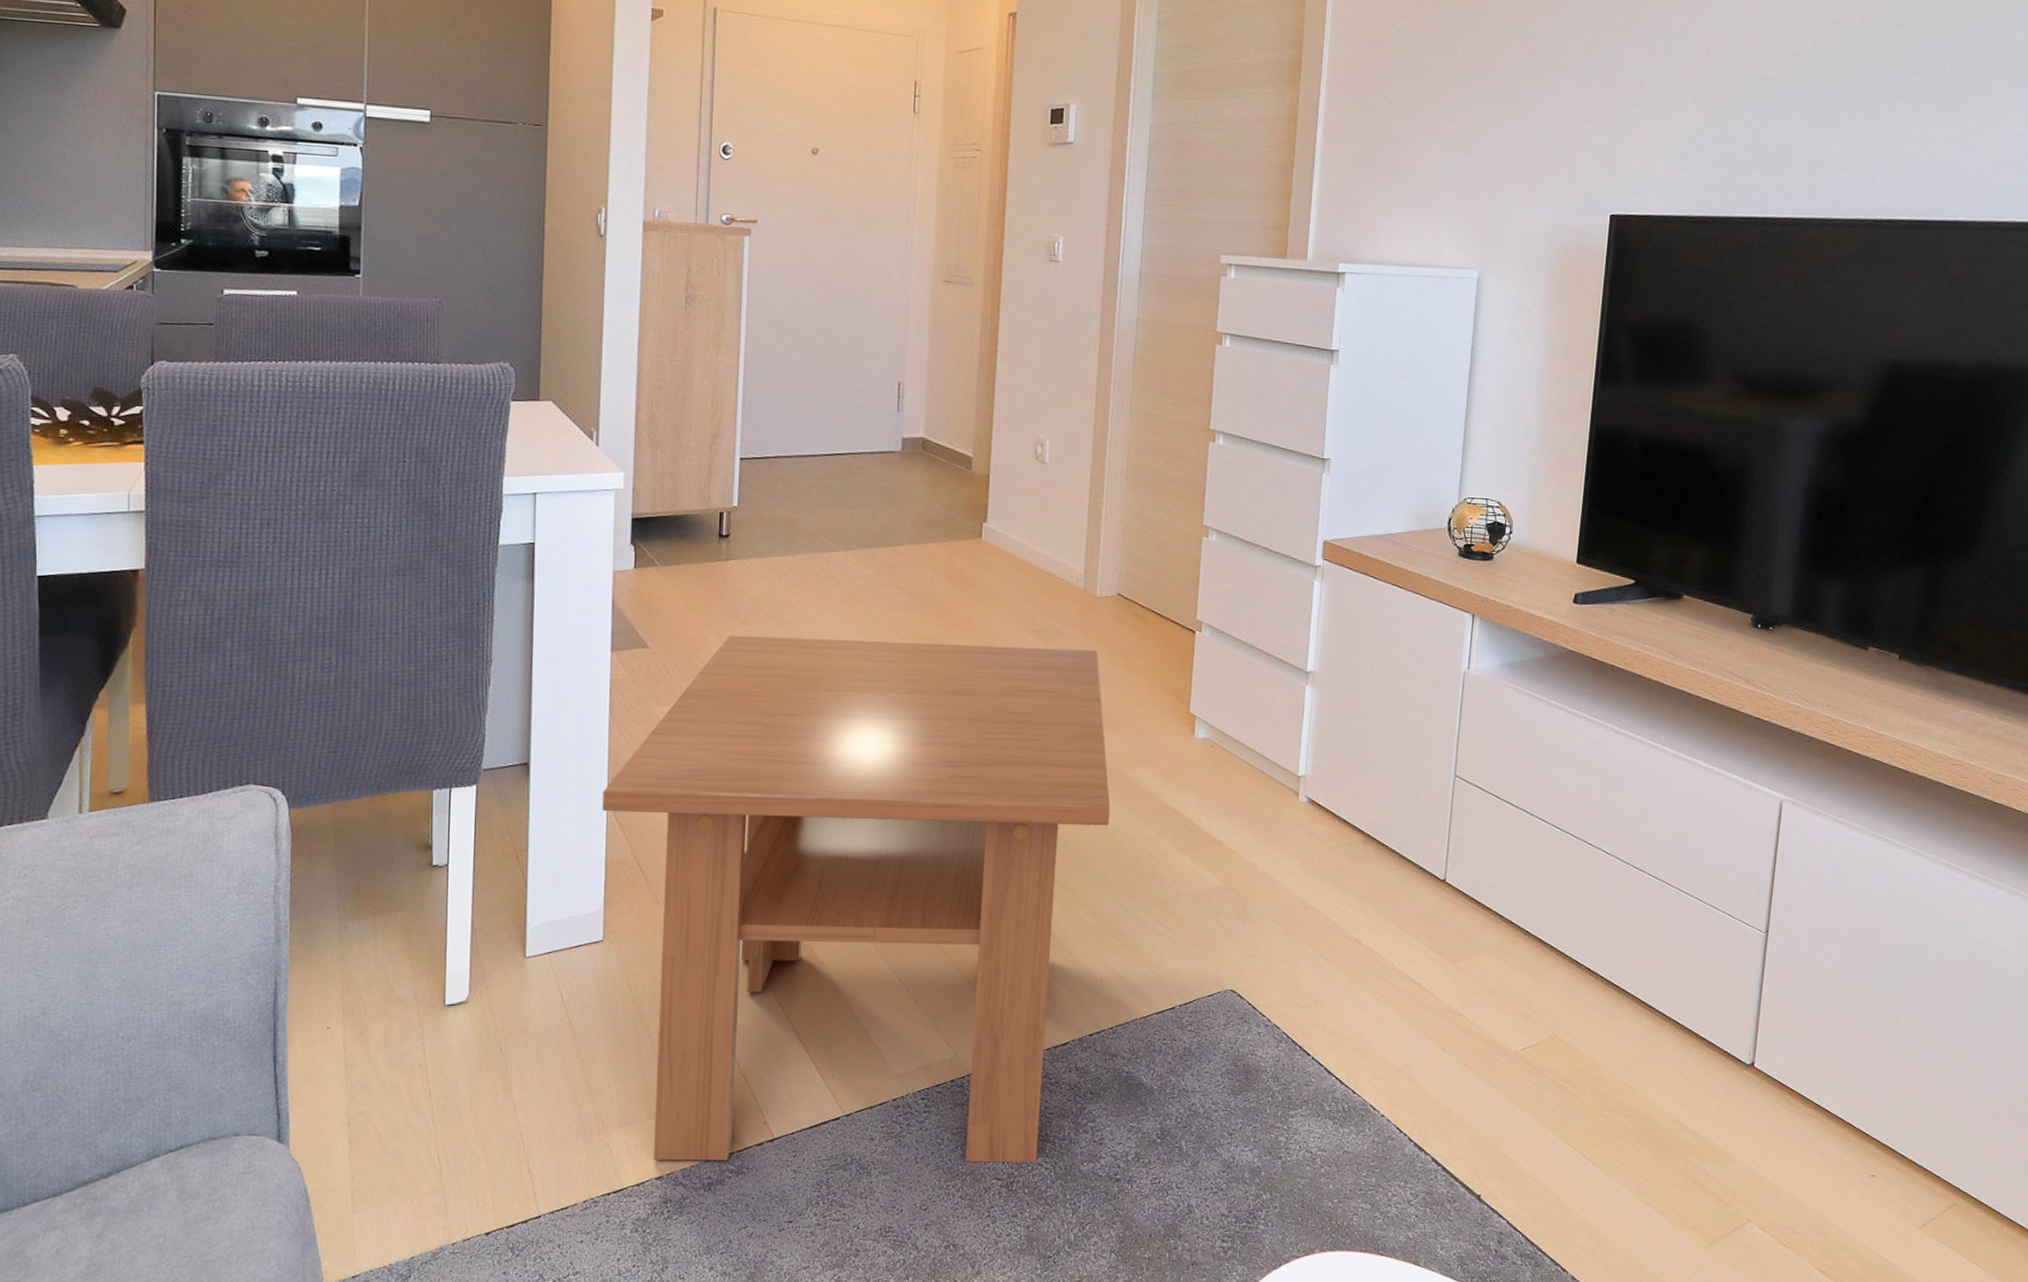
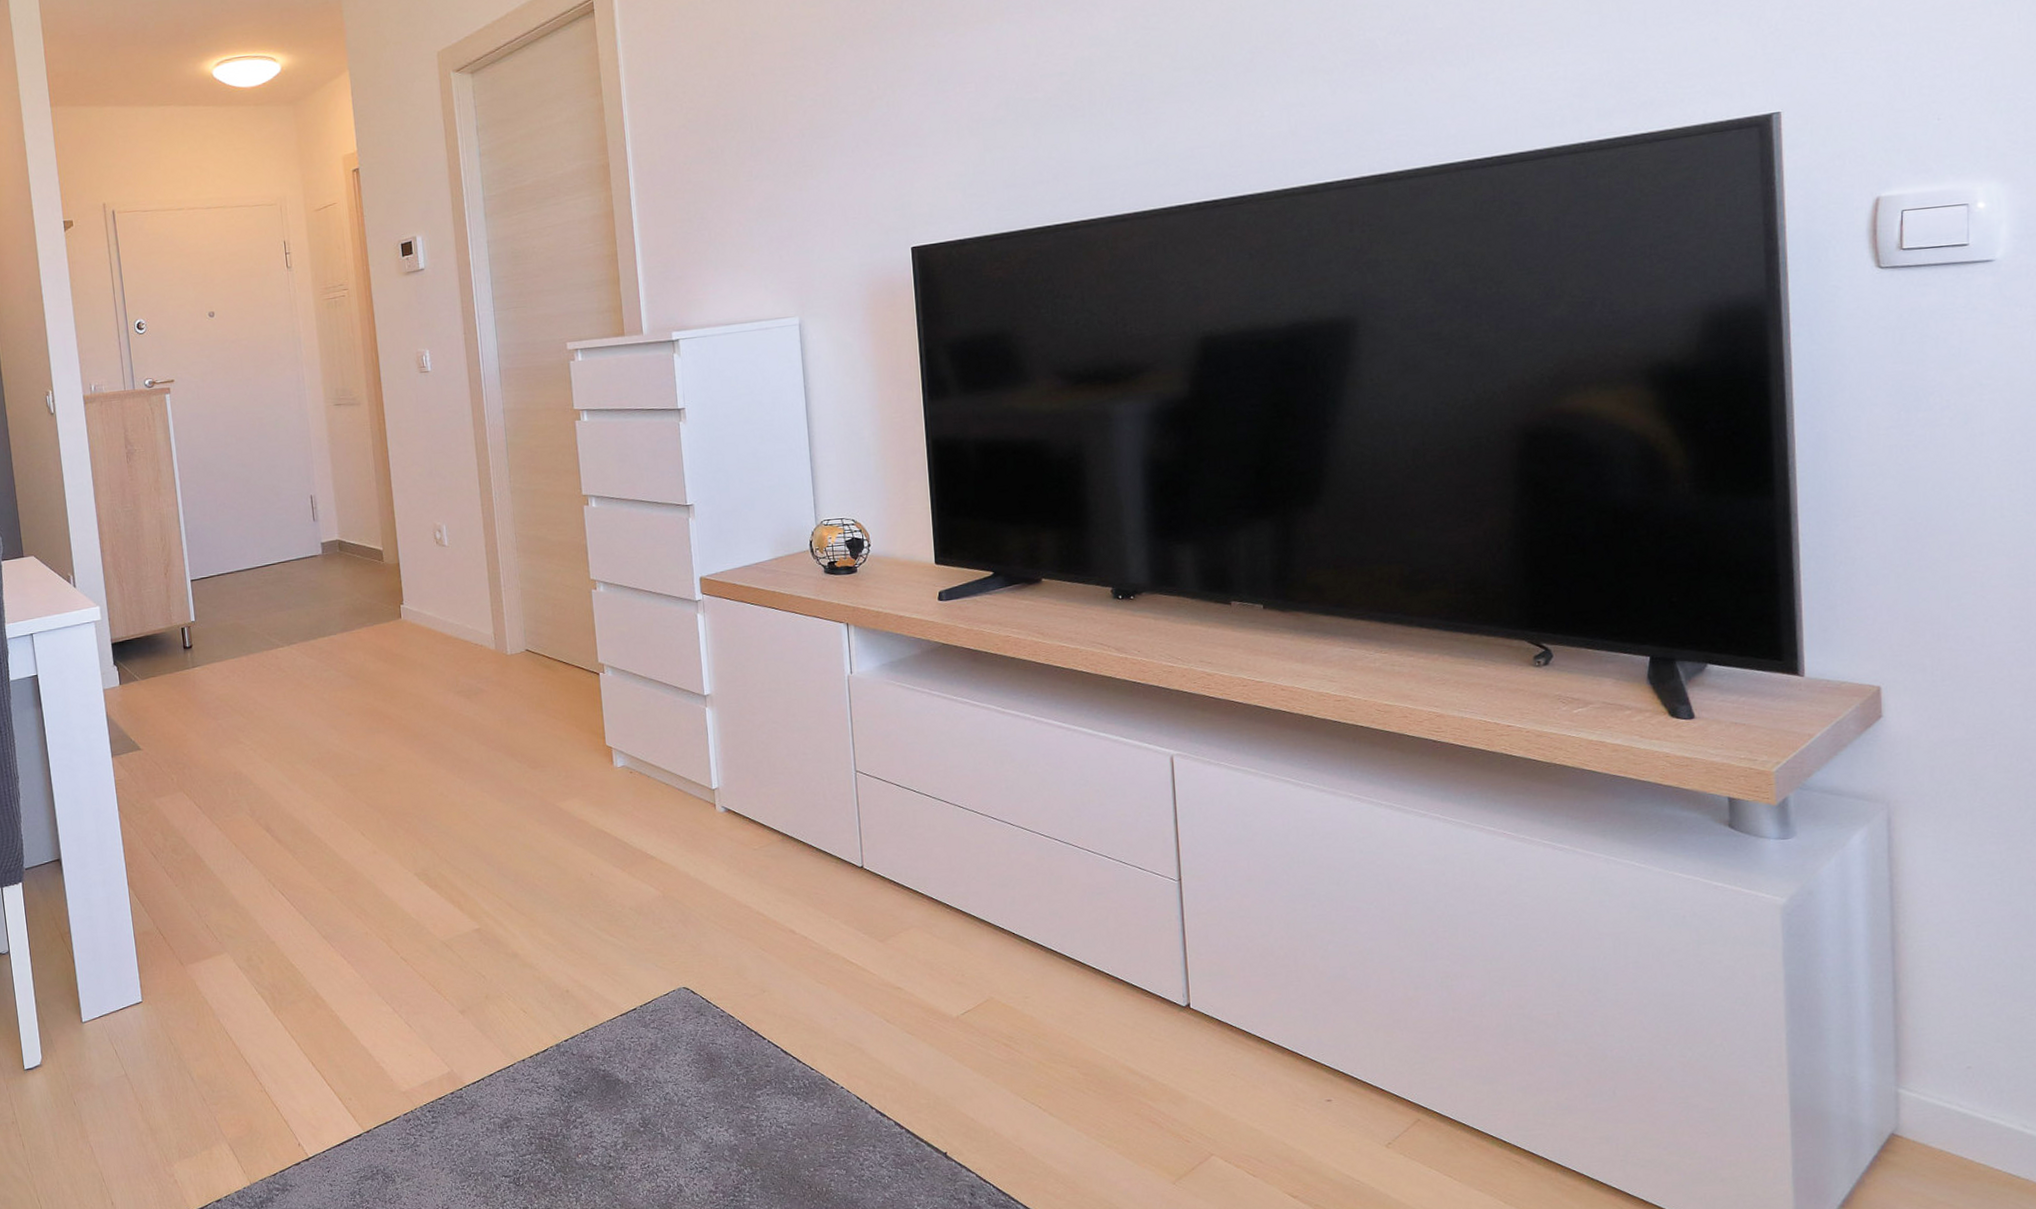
coffee table: present [602,635,1111,1163] -> none [123,702,552,1186]

